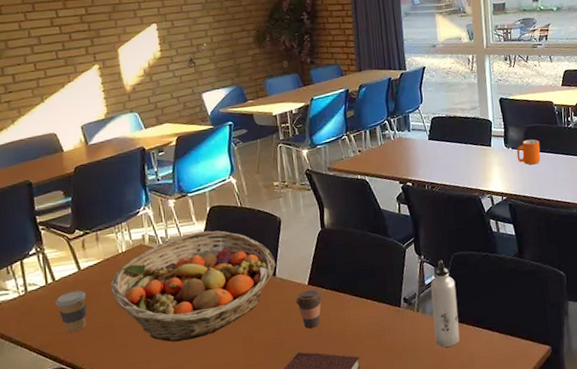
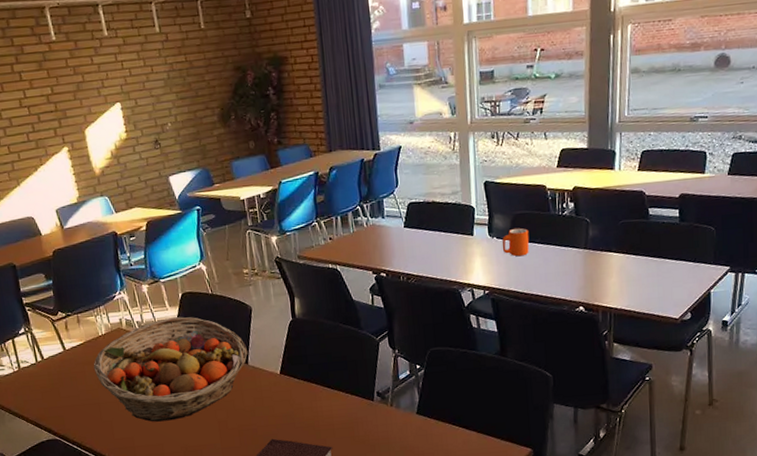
coffee cup: present [55,290,87,333] -> none [46,369,75,408]
coffee cup: present [295,290,323,329] -> none [268,379,295,417]
water bottle: present [430,260,460,348] -> none [405,355,435,443]

